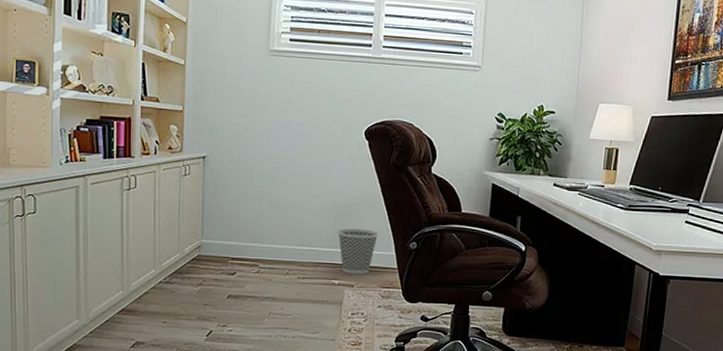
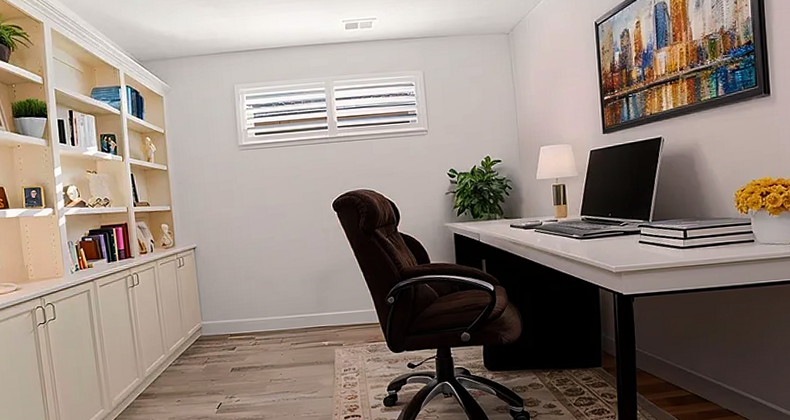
wastebasket: present [337,228,379,275] -> none [321,291,358,334]

